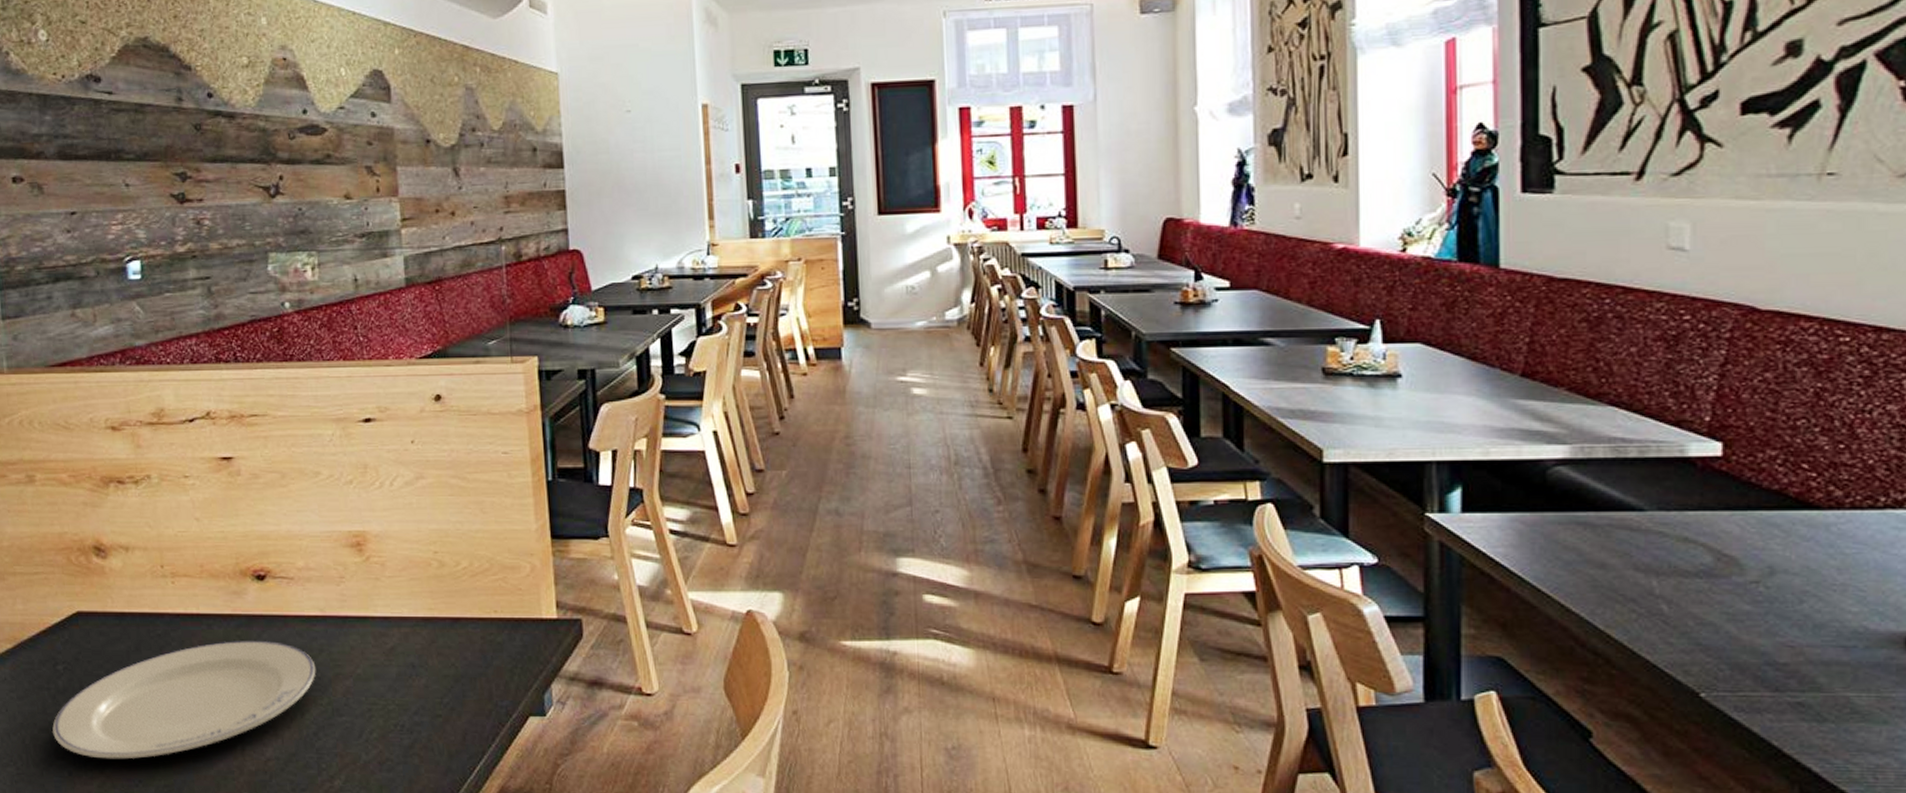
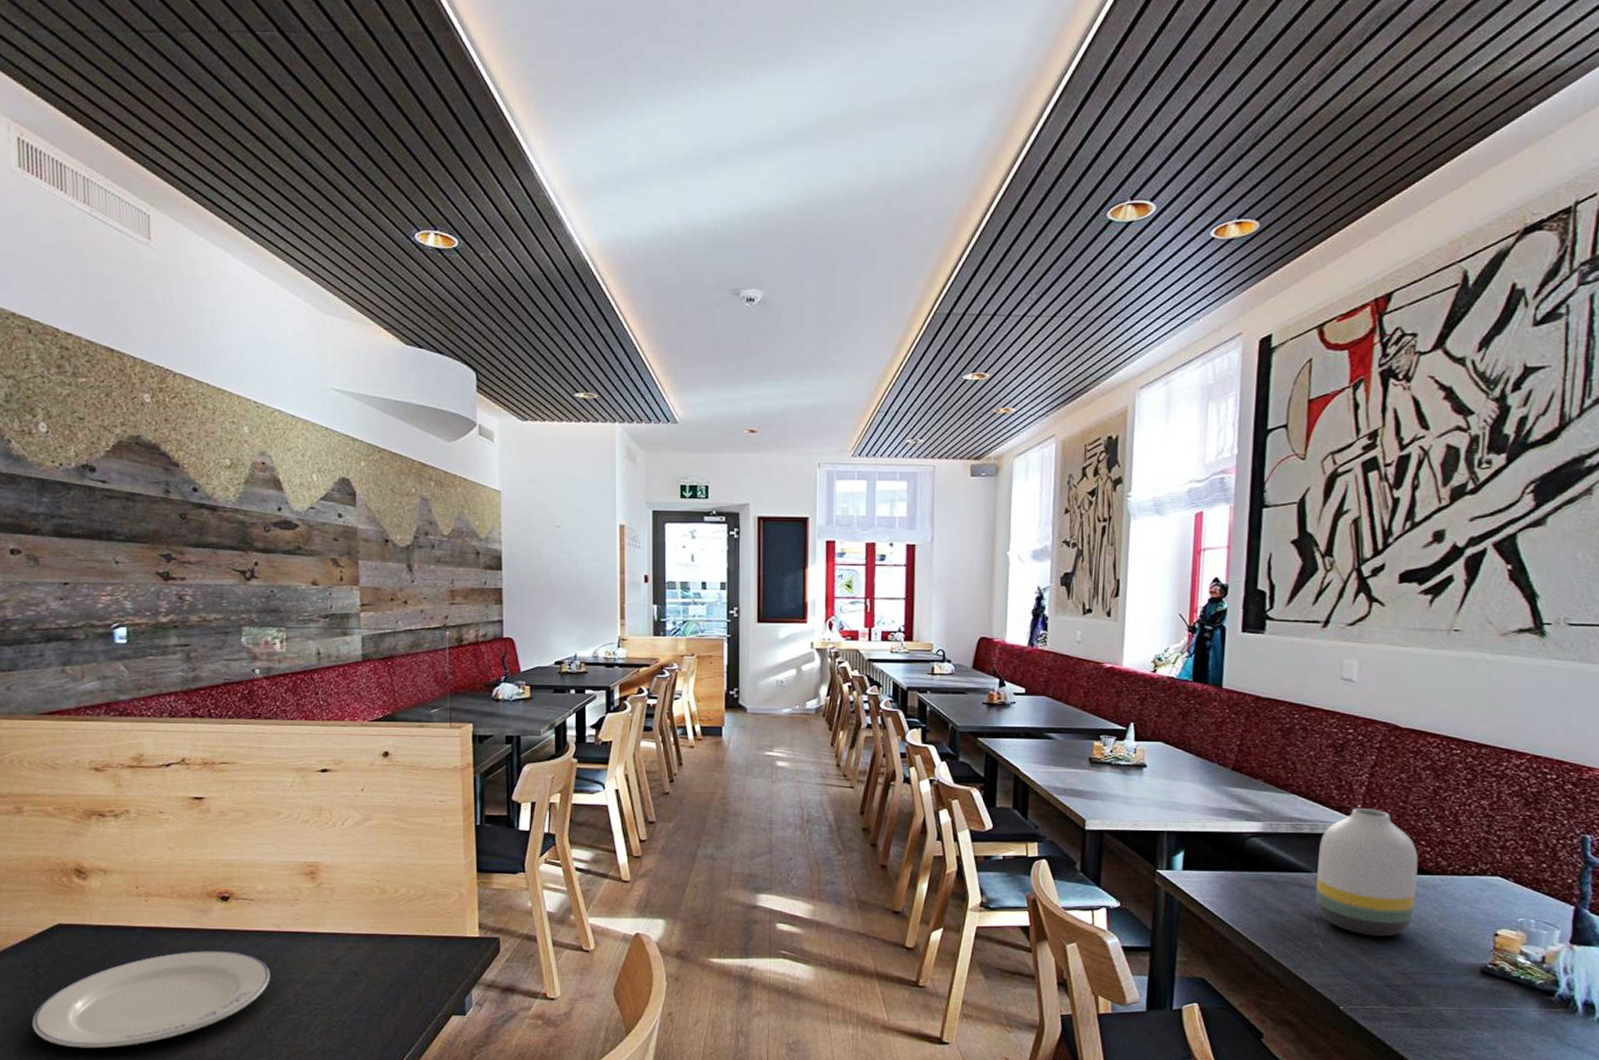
vase: none [1652,422,1800,596] -> present [1316,808,1419,937]

